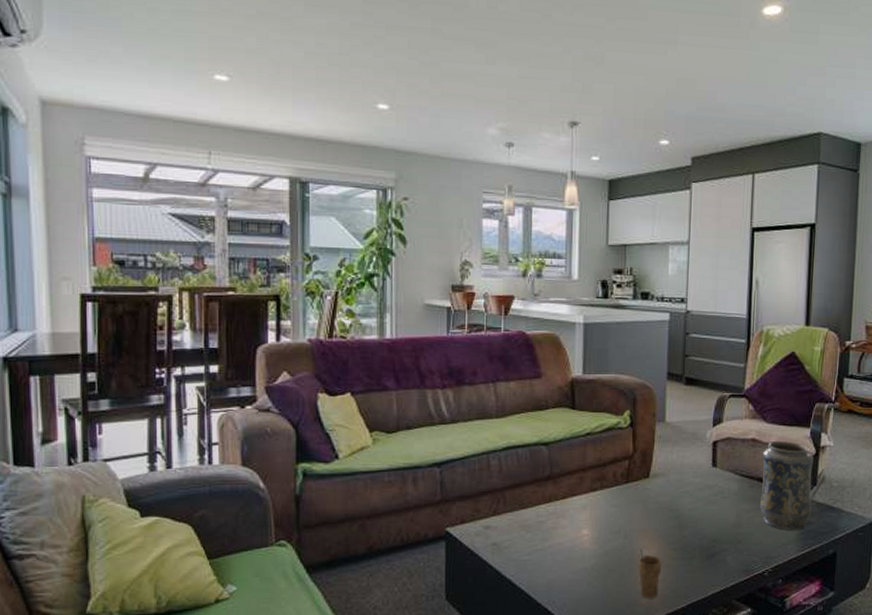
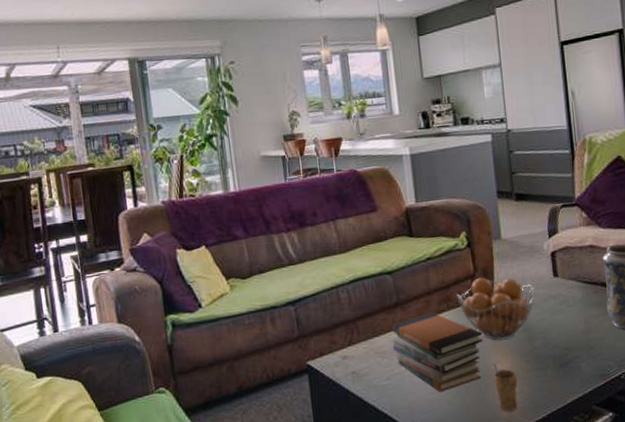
book stack: none [538,489,633,573] -> present [391,312,483,393]
fruit basket: none [612,459,691,525] -> present [457,277,535,341]

